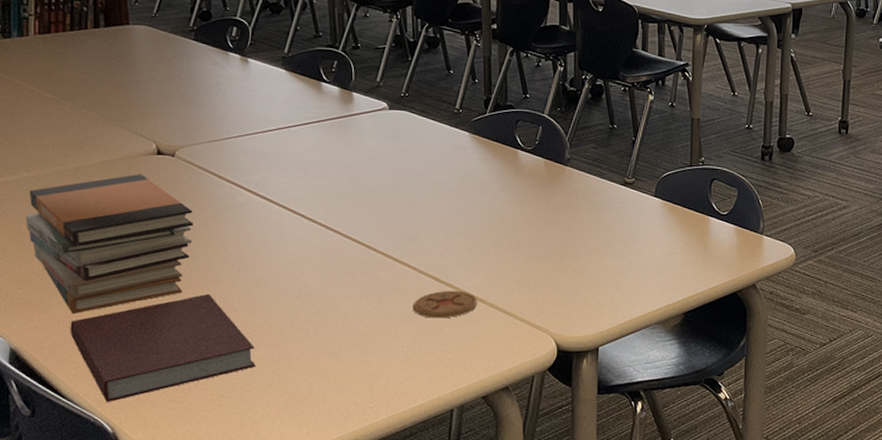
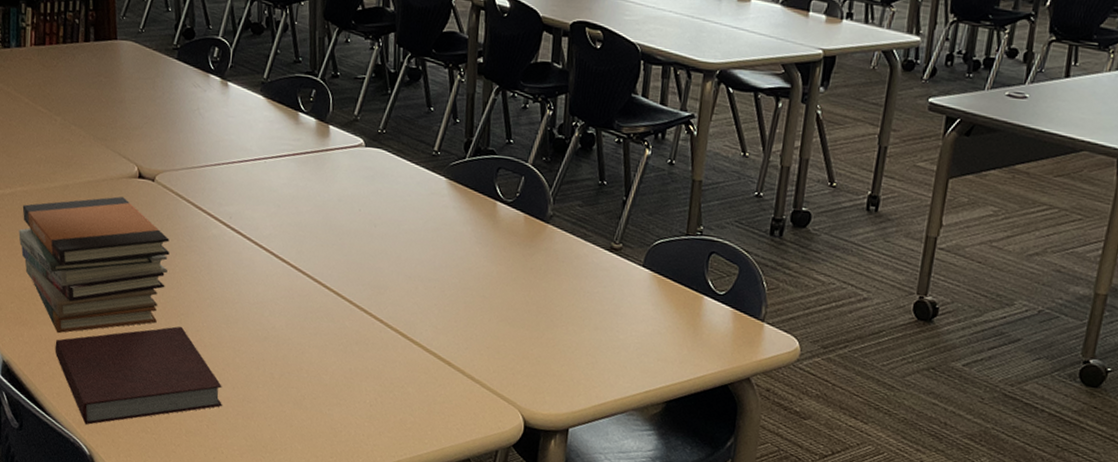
coaster: present [412,290,477,319] -> none [377,348,444,378]

